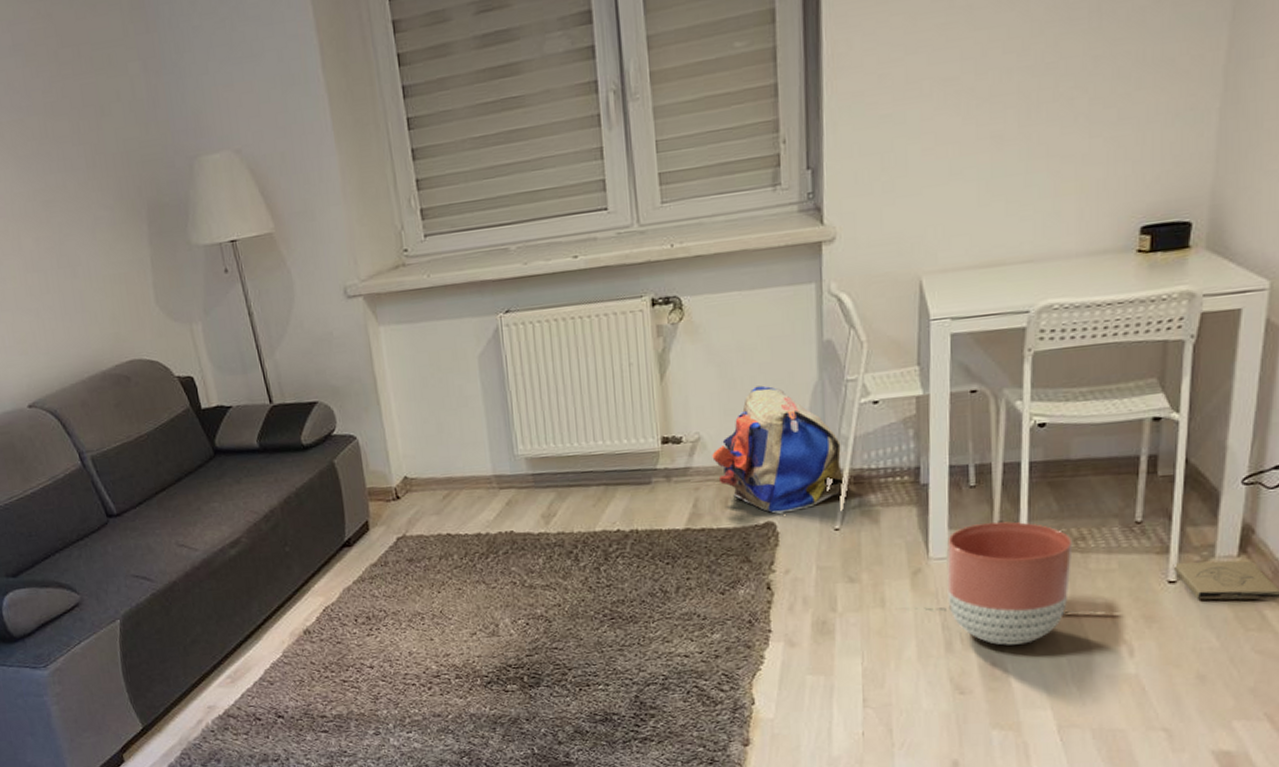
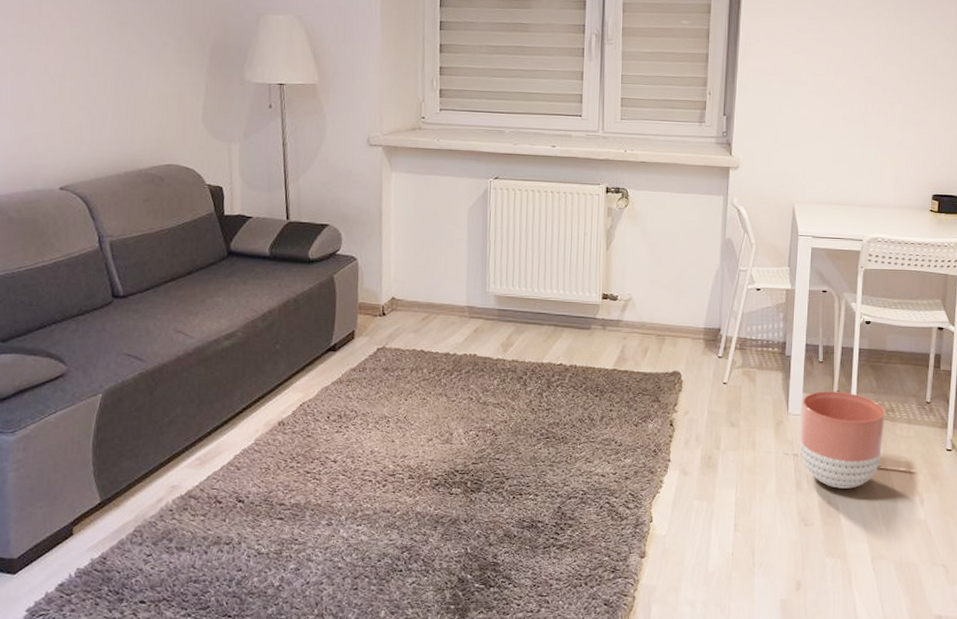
backpack: present [712,385,846,515] -> none [639,265,734,367]

